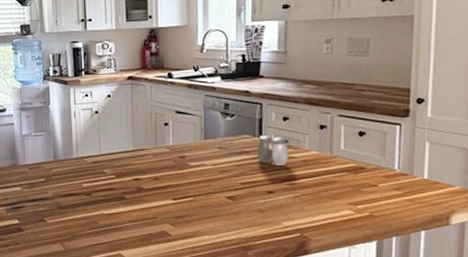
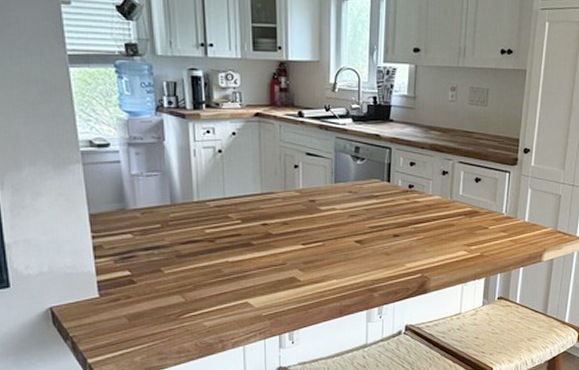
salt and pepper shaker: present [256,136,289,165] -> none [384,180,414,210]

